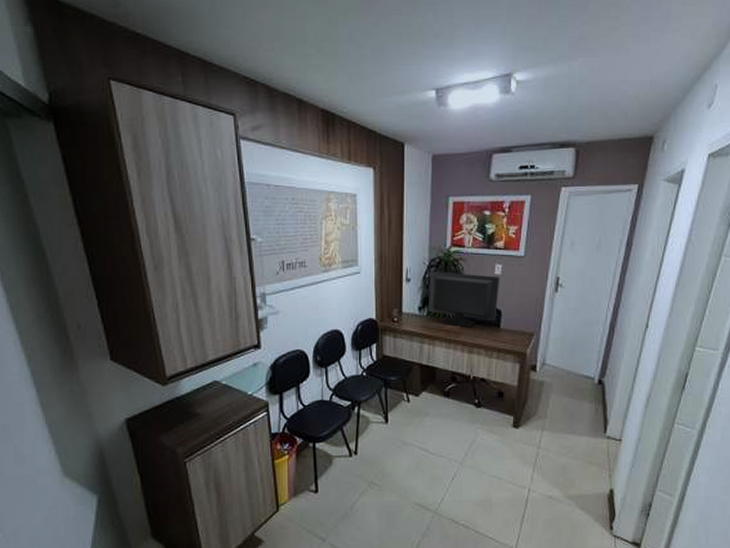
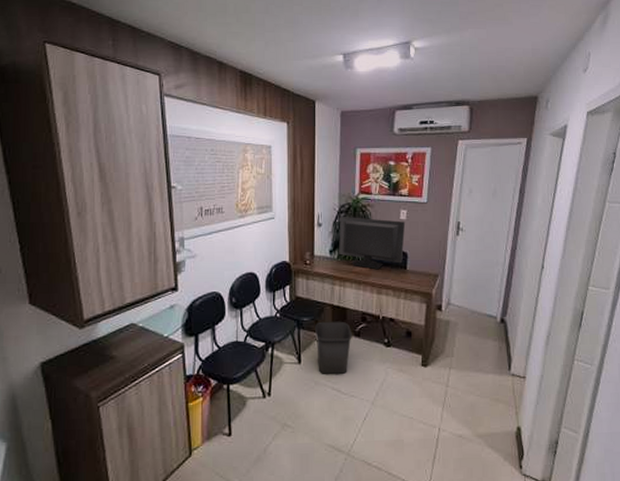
waste bin: none [403,381,441,435] -> present [315,321,352,375]

